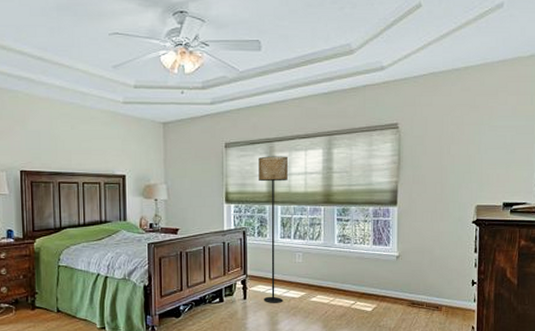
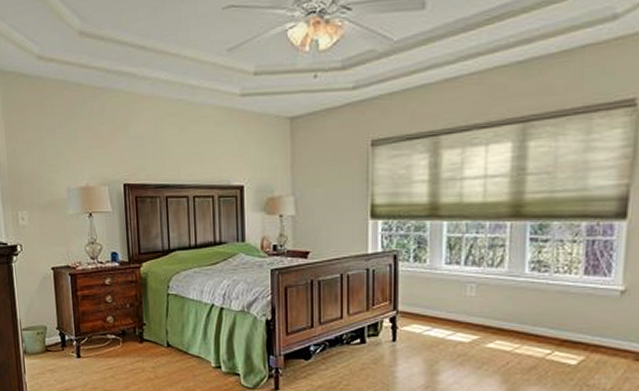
floor lamp: present [258,156,288,303] -> none [417,153,459,348]

